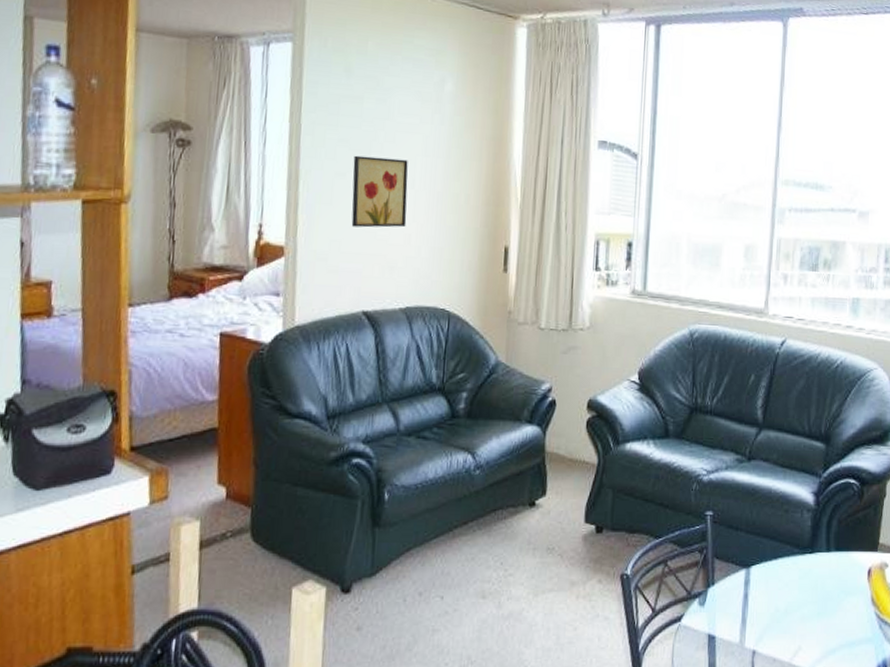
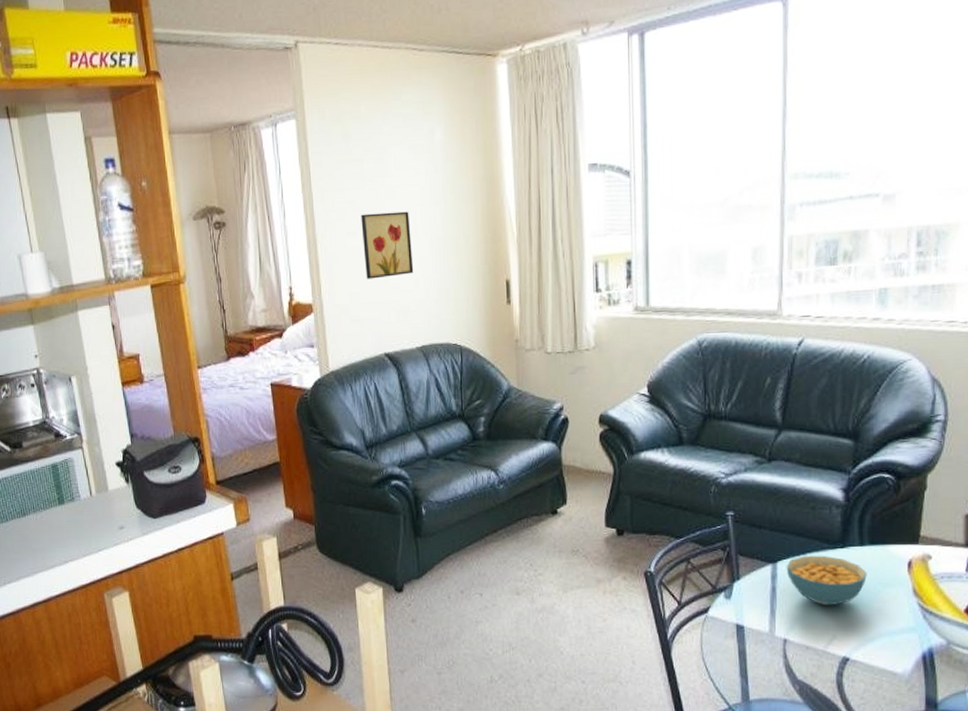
cereal bowl: none [758,560,832,615] -> present [786,555,867,606]

